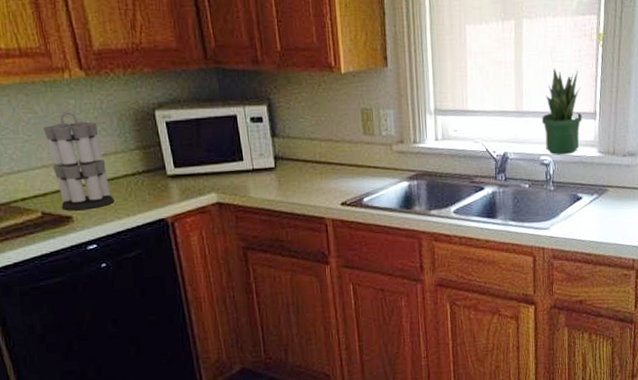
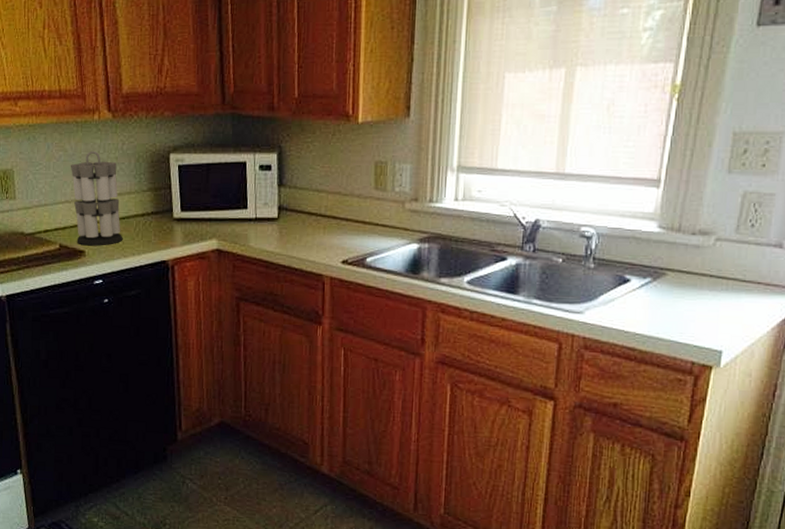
planter: present [541,67,583,155] -> none [587,123,642,228]

